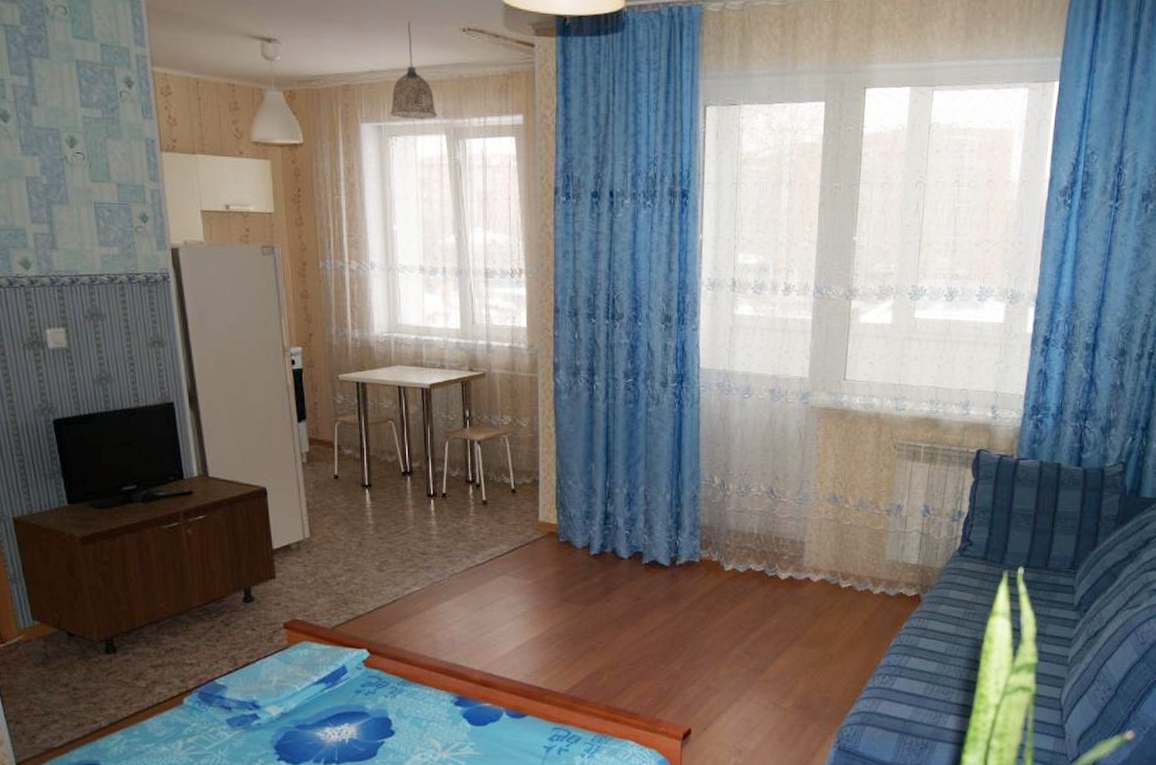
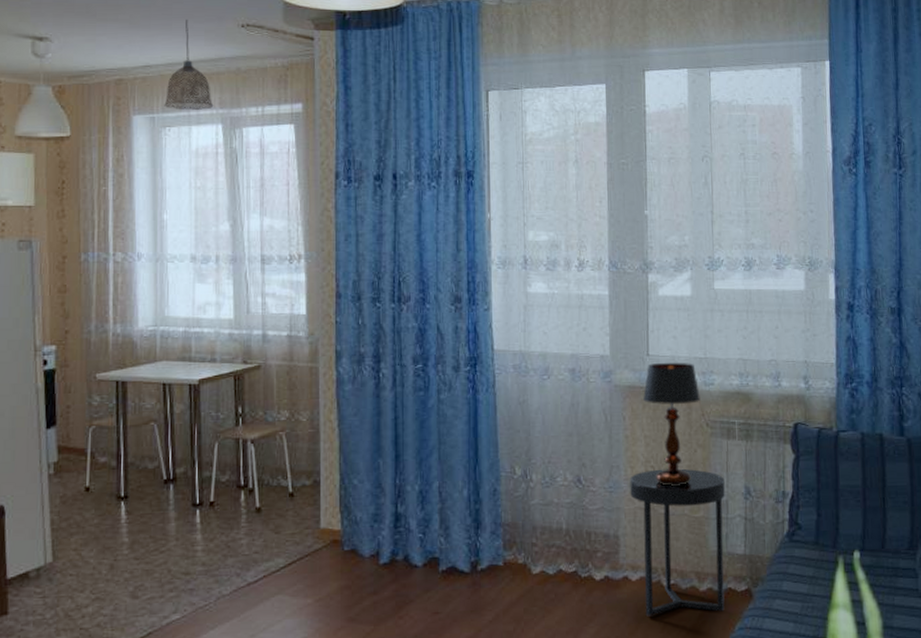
side table: none [818,485,906,613] -> present [630,469,725,617]
table lamp: none [837,386,891,501] -> present [643,362,700,486]

